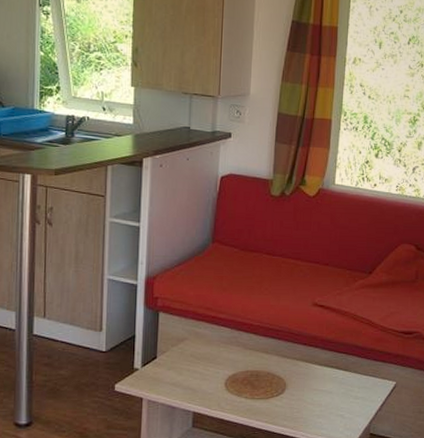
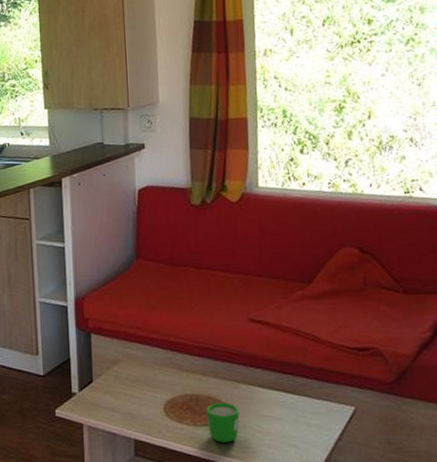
mug: none [264,378,295,414] -> present [206,402,240,443]

